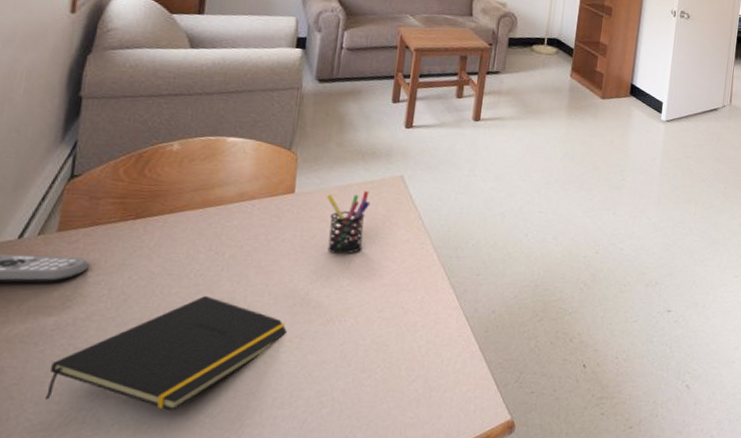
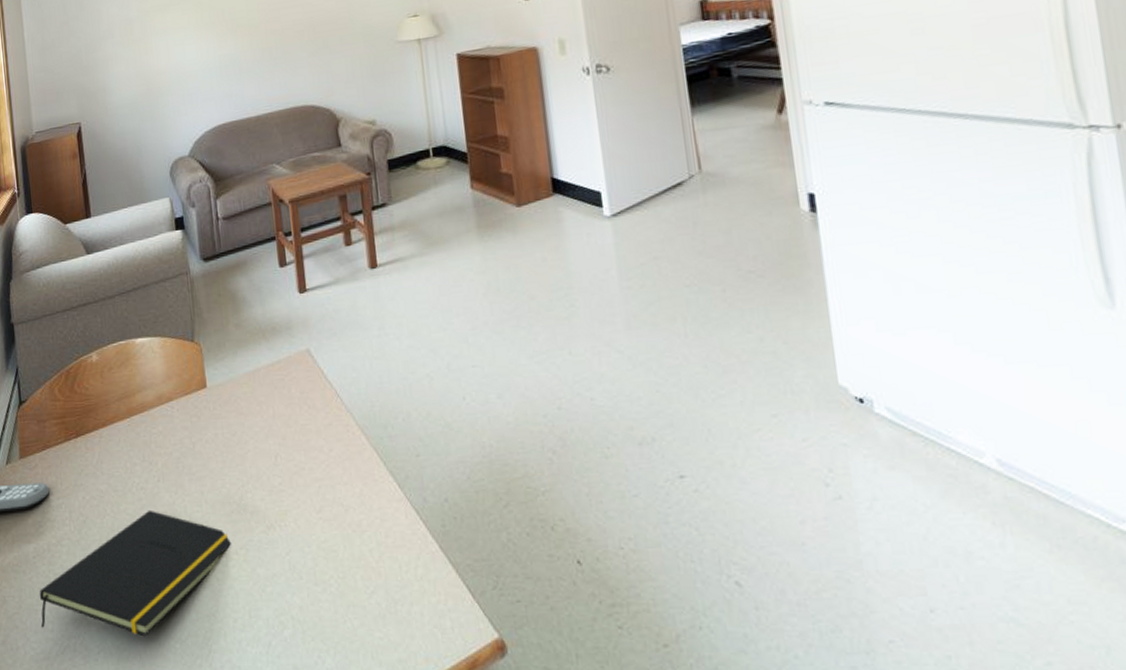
pen holder: present [326,190,371,254] -> none [237,372,285,449]

